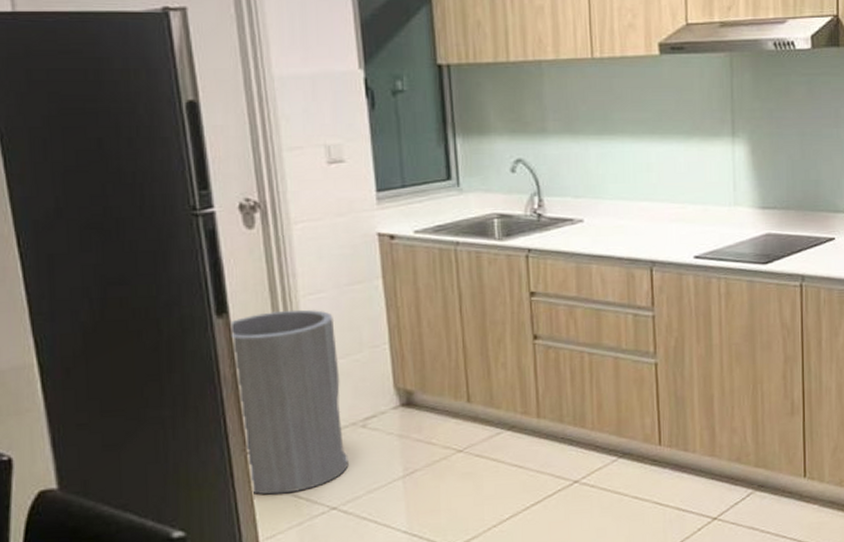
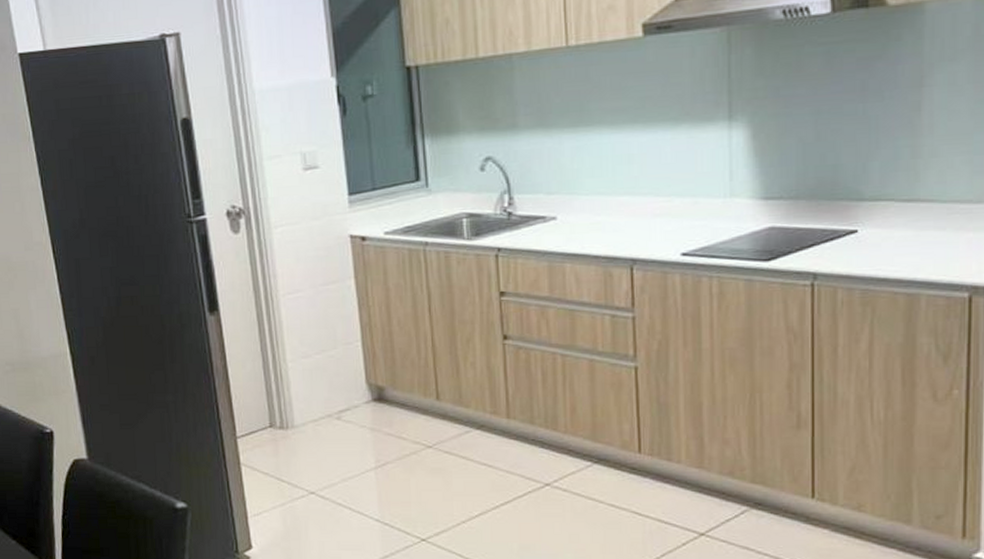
trash can: present [230,309,349,495] -> none [221,308,325,476]

